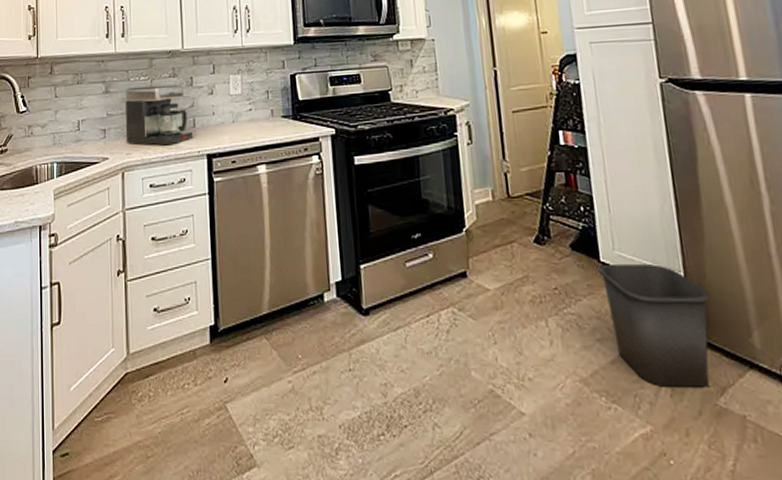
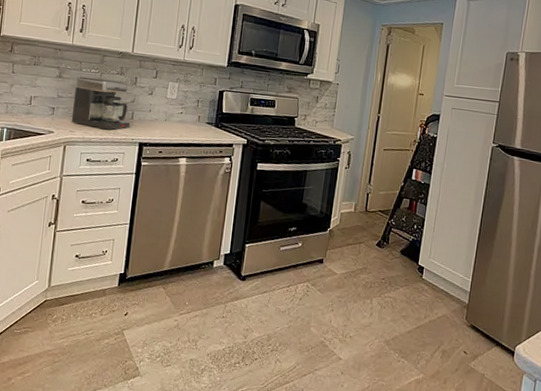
waste bin: present [598,263,710,389] -> none [414,266,484,355]

